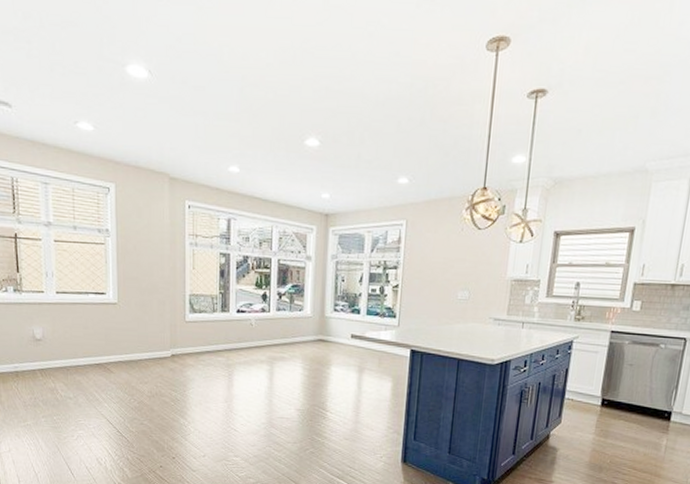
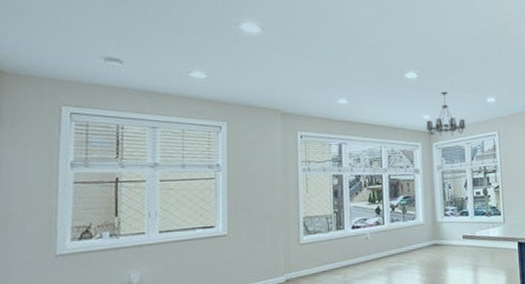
chandelier: none [324,165,371,220] -> present [426,91,467,136]

